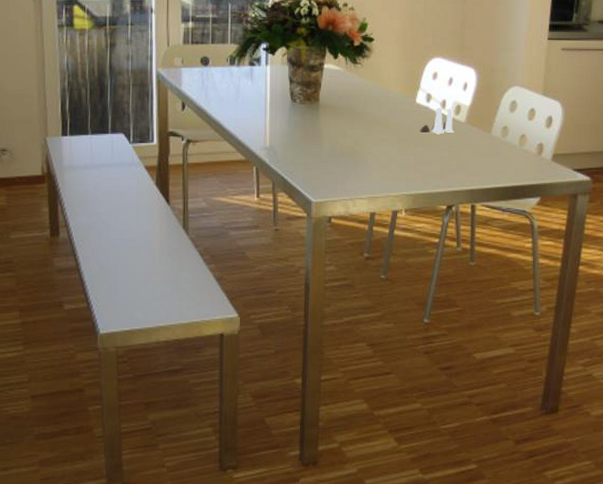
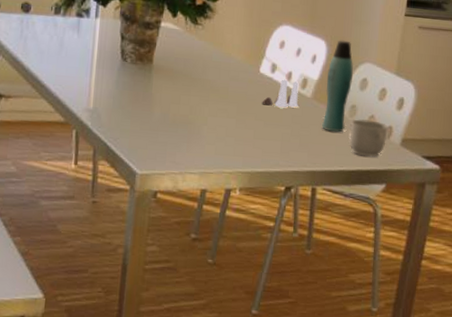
bottle: none [477,67,502,153] -> present [322,40,353,133]
mug: none [503,139,539,173] -> present [349,119,388,157]

